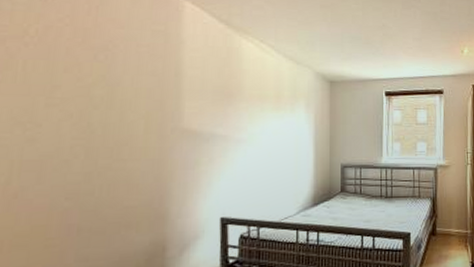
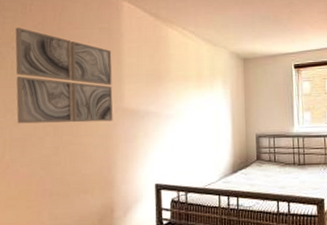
wall art: none [29,18,169,144] -> present [15,27,113,124]

